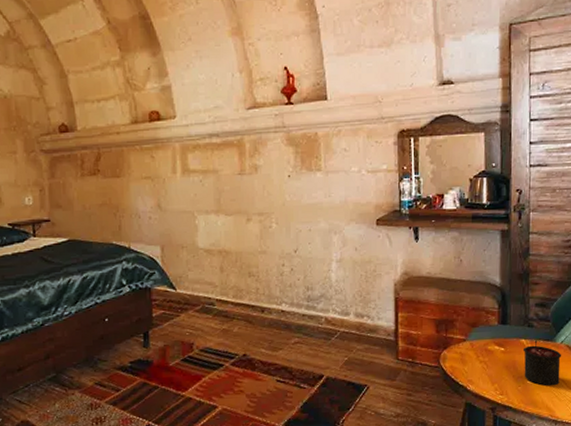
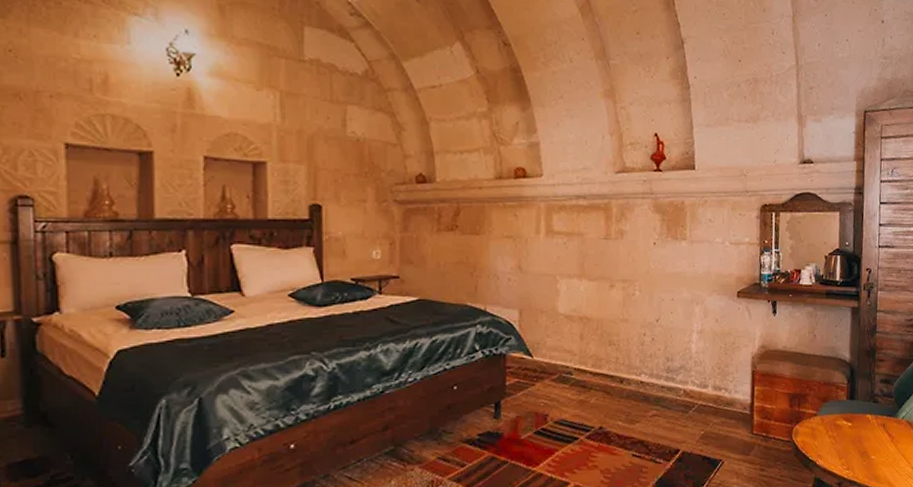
candle: present [522,340,562,386] -> none [868,416,903,461]

